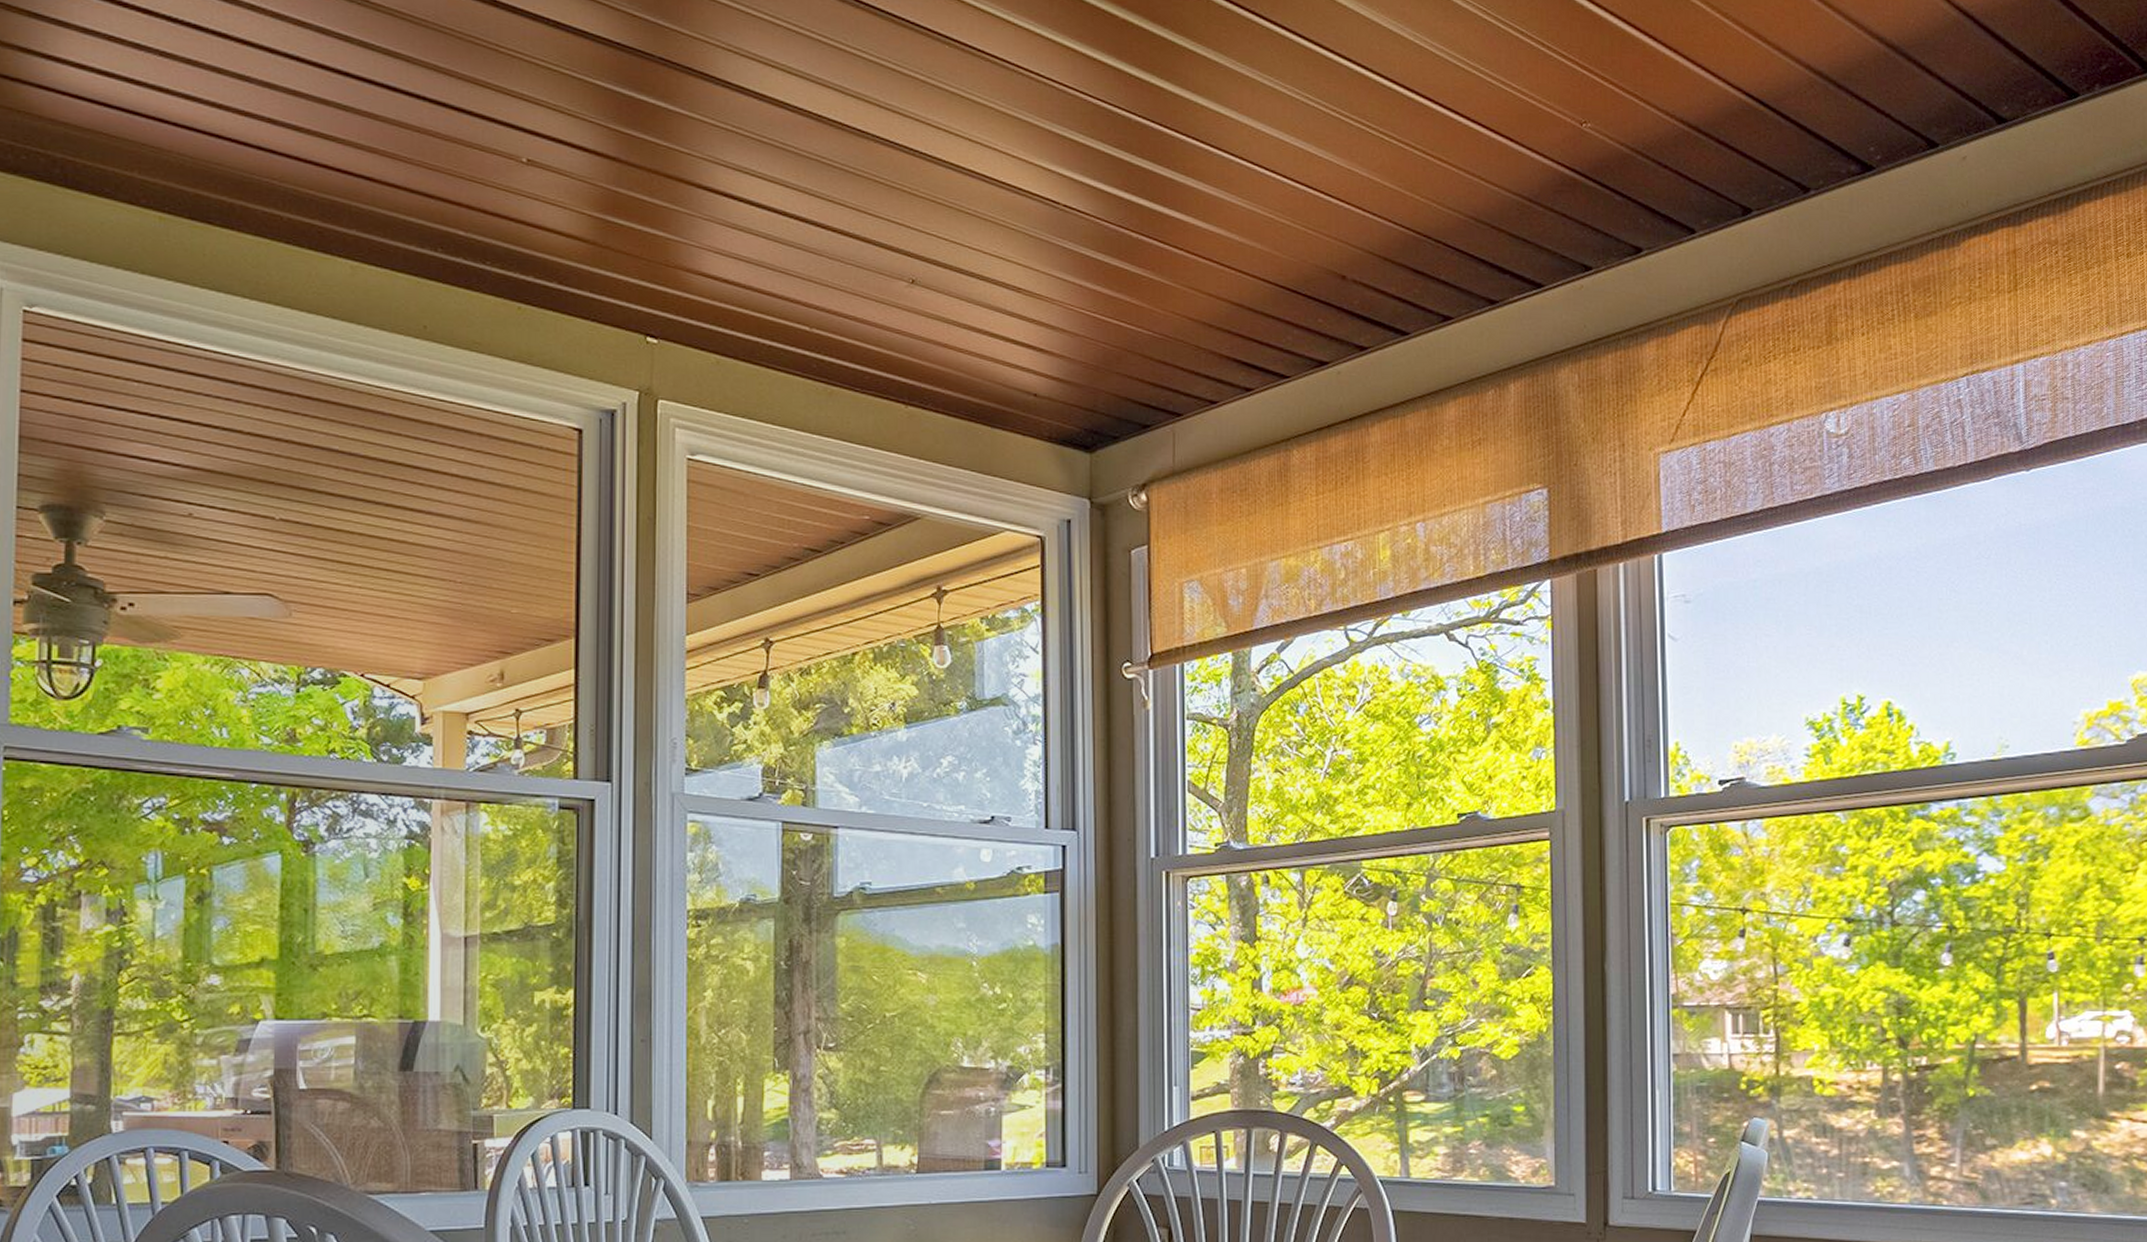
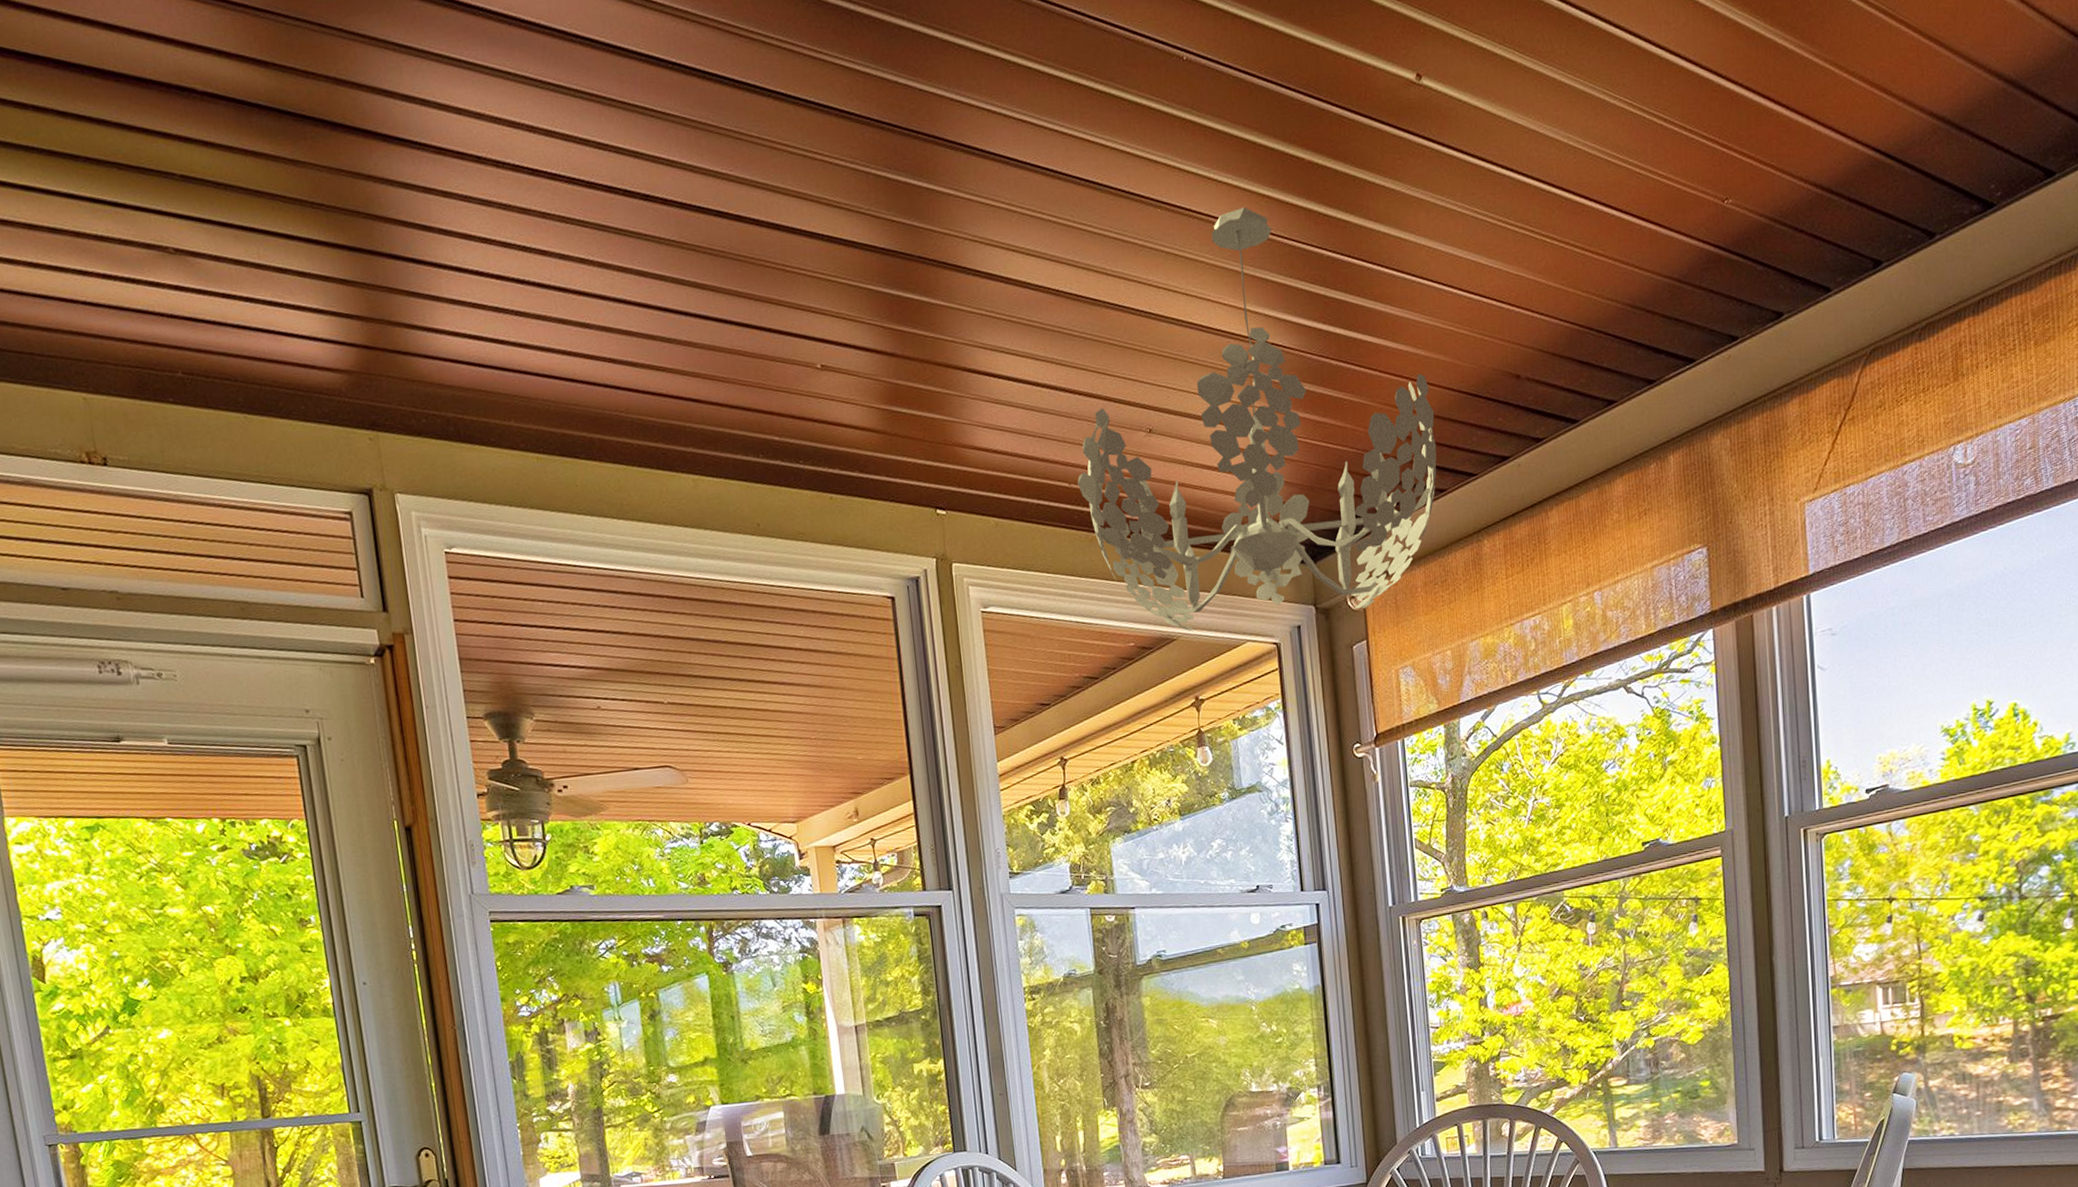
chandelier: none [821,56,1246,512] -> present [1078,206,1437,632]

